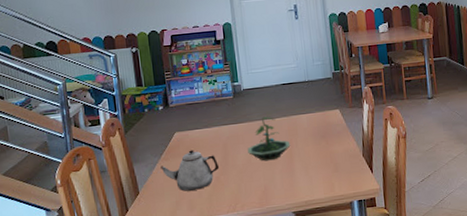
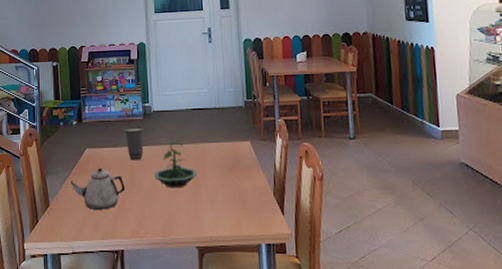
cup: none [213,105,236,139] -> present [124,126,145,160]

